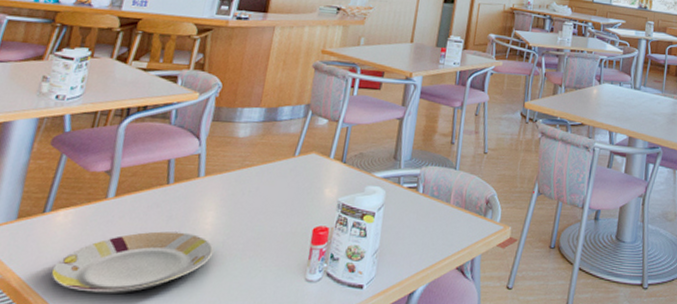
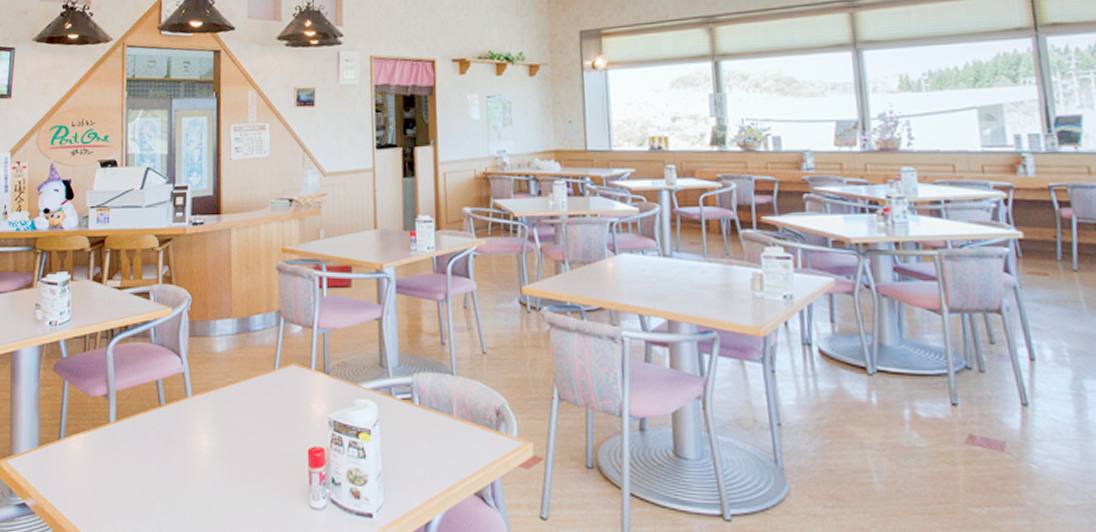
plate: present [51,231,214,294] -> none [75,456,215,521]

